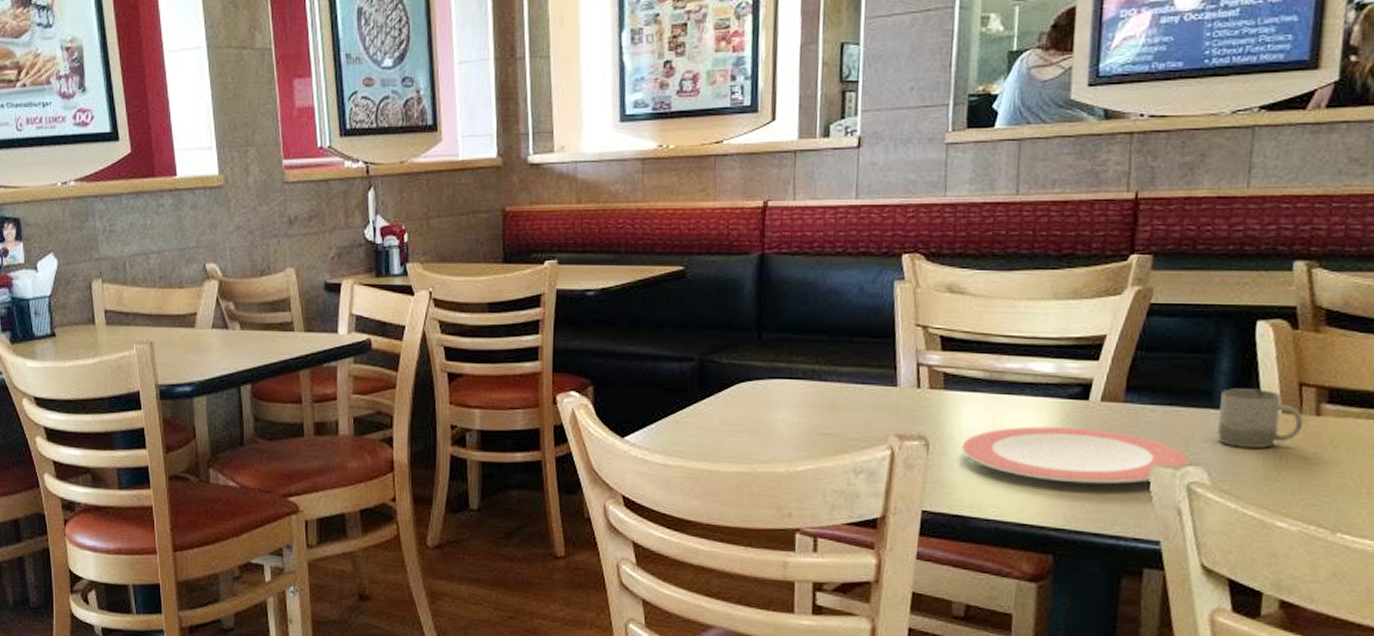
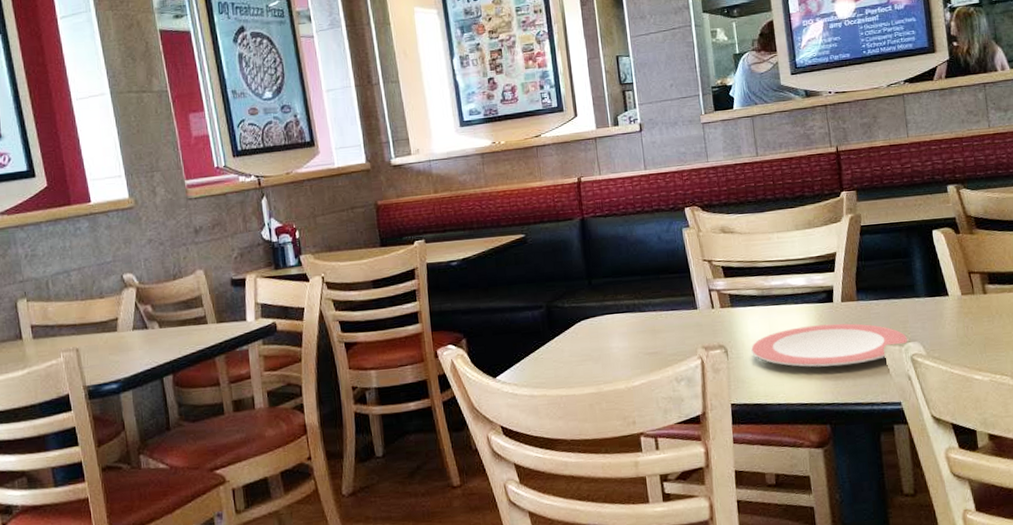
cup: present [1217,388,1304,448] -> none [920,279,977,324]

